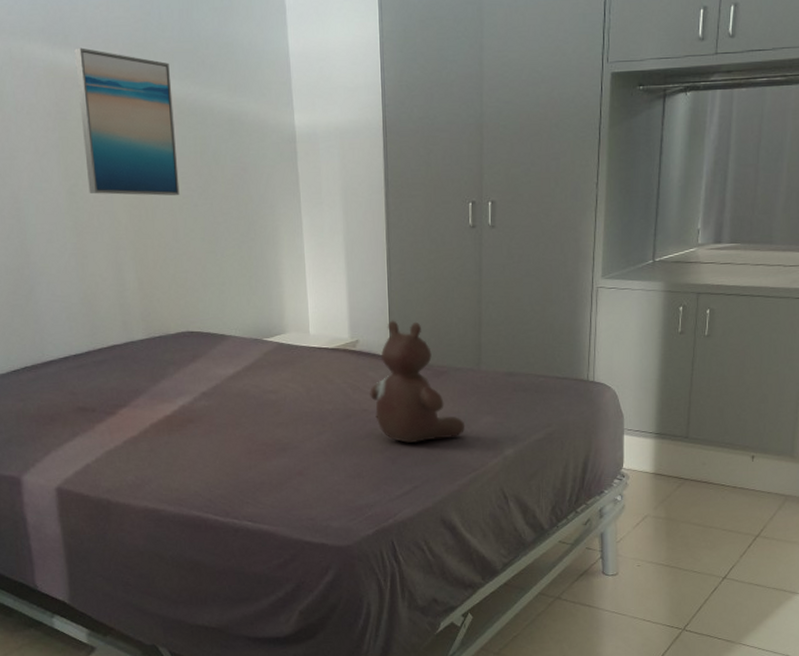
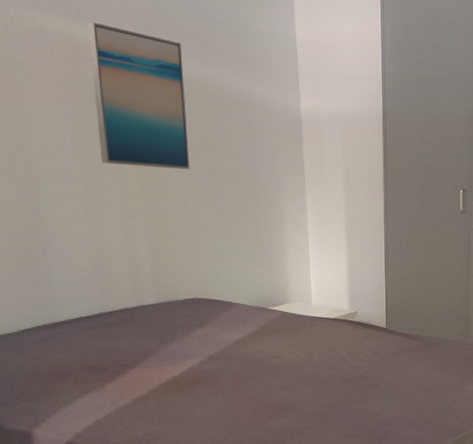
stuffed bear: present [370,320,466,444] -> none [367,294,453,408]

